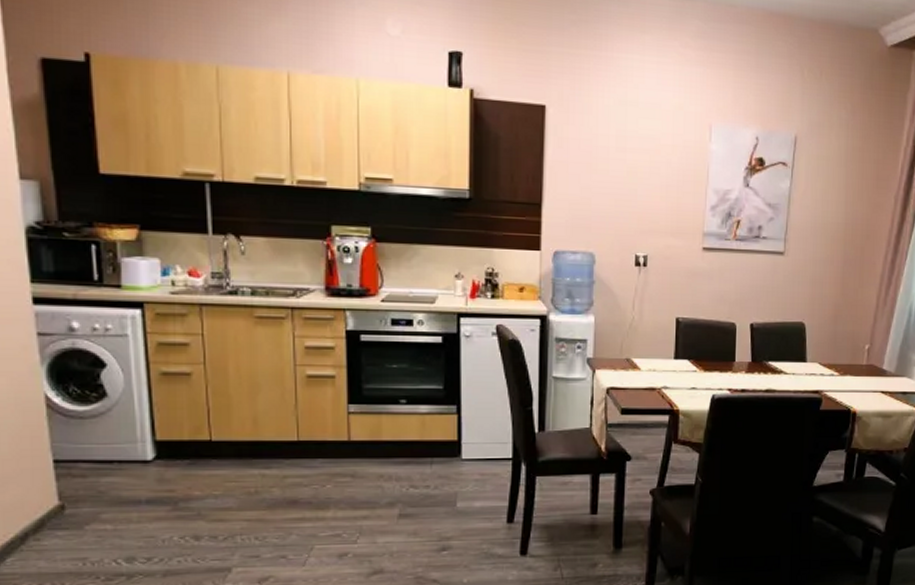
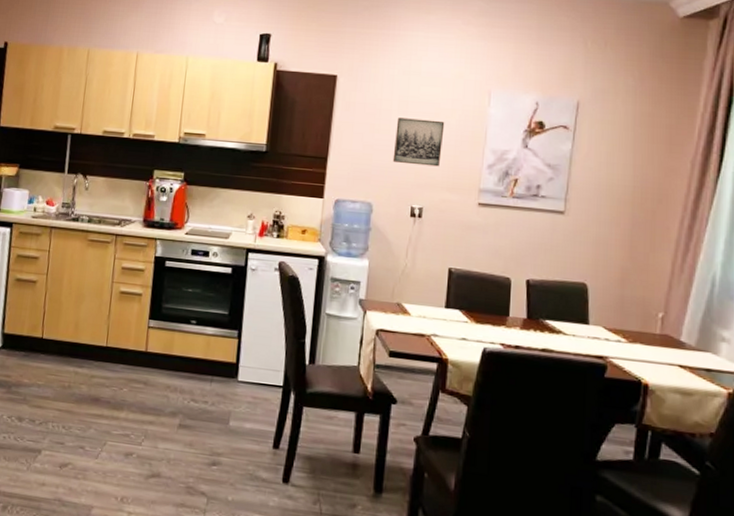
wall art: none [613,155,666,210] -> present [392,117,445,167]

